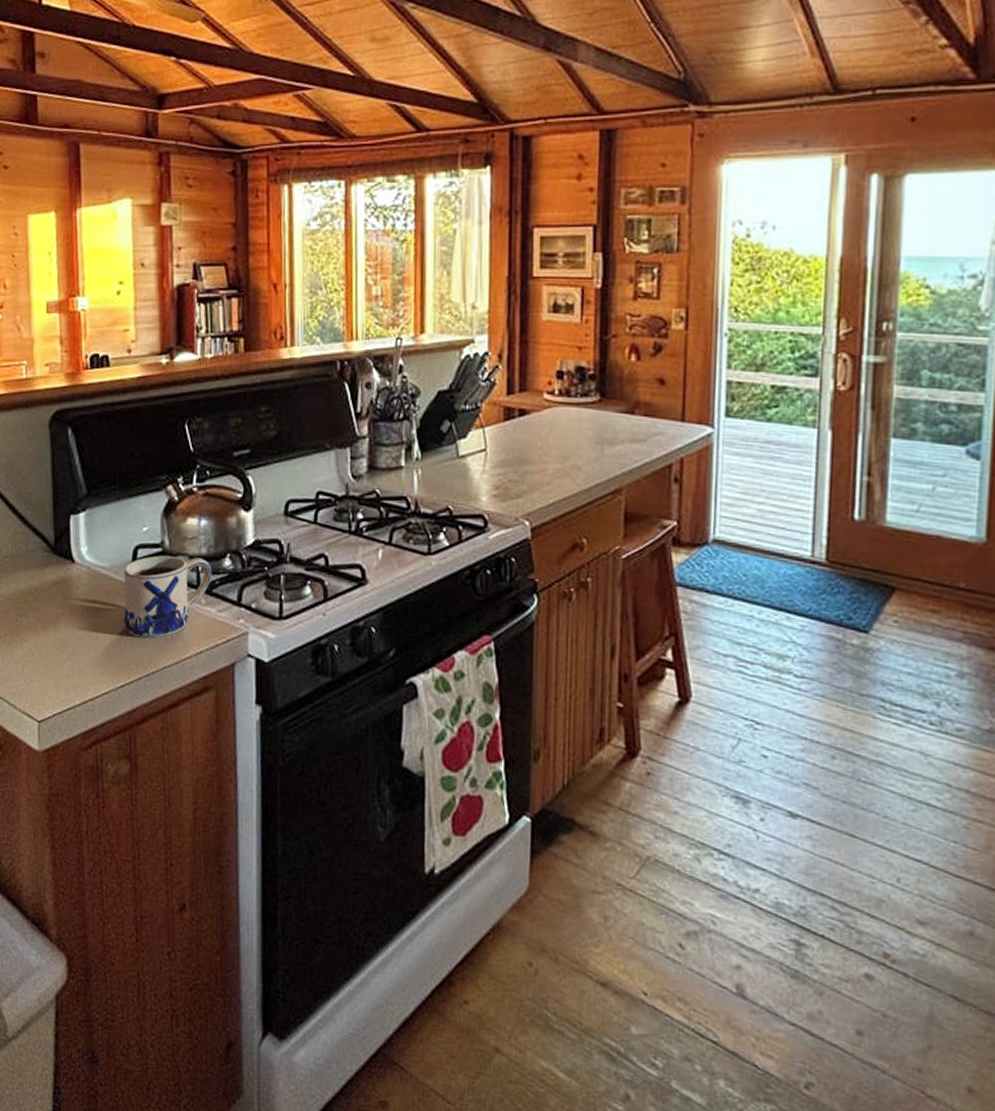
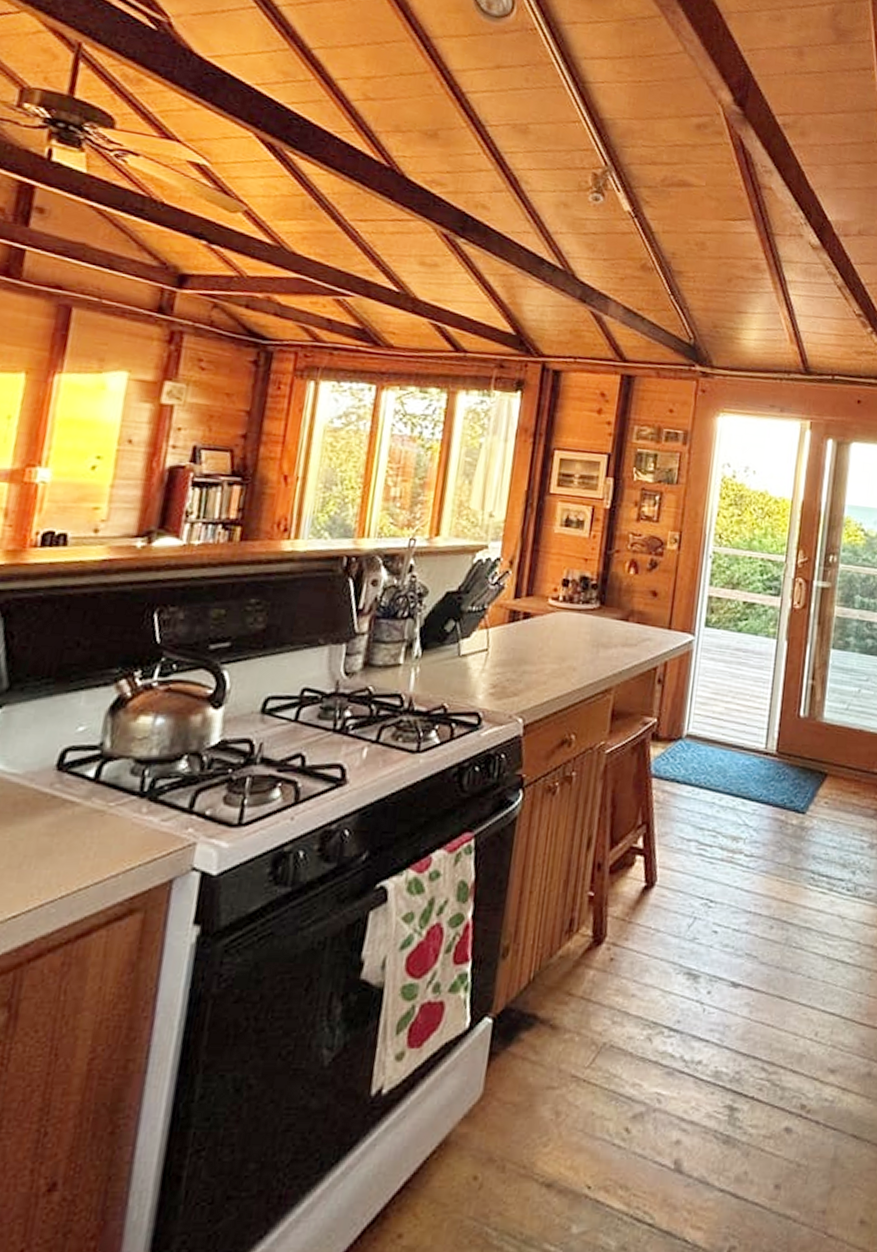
mug: present [124,555,212,638] -> none [31,758,162,856]

